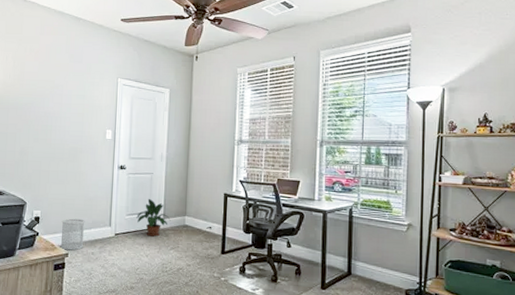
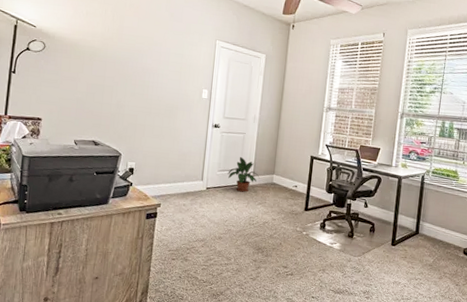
wastebasket: present [60,218,85,251] -> none [153,171,178,201]

